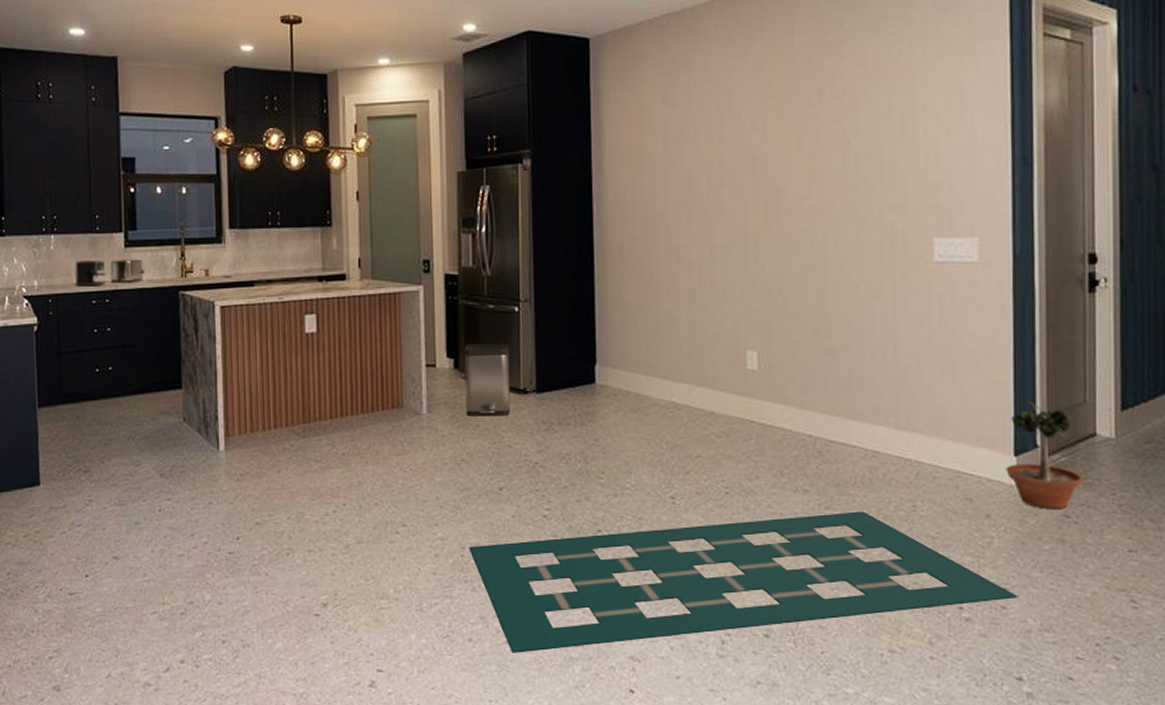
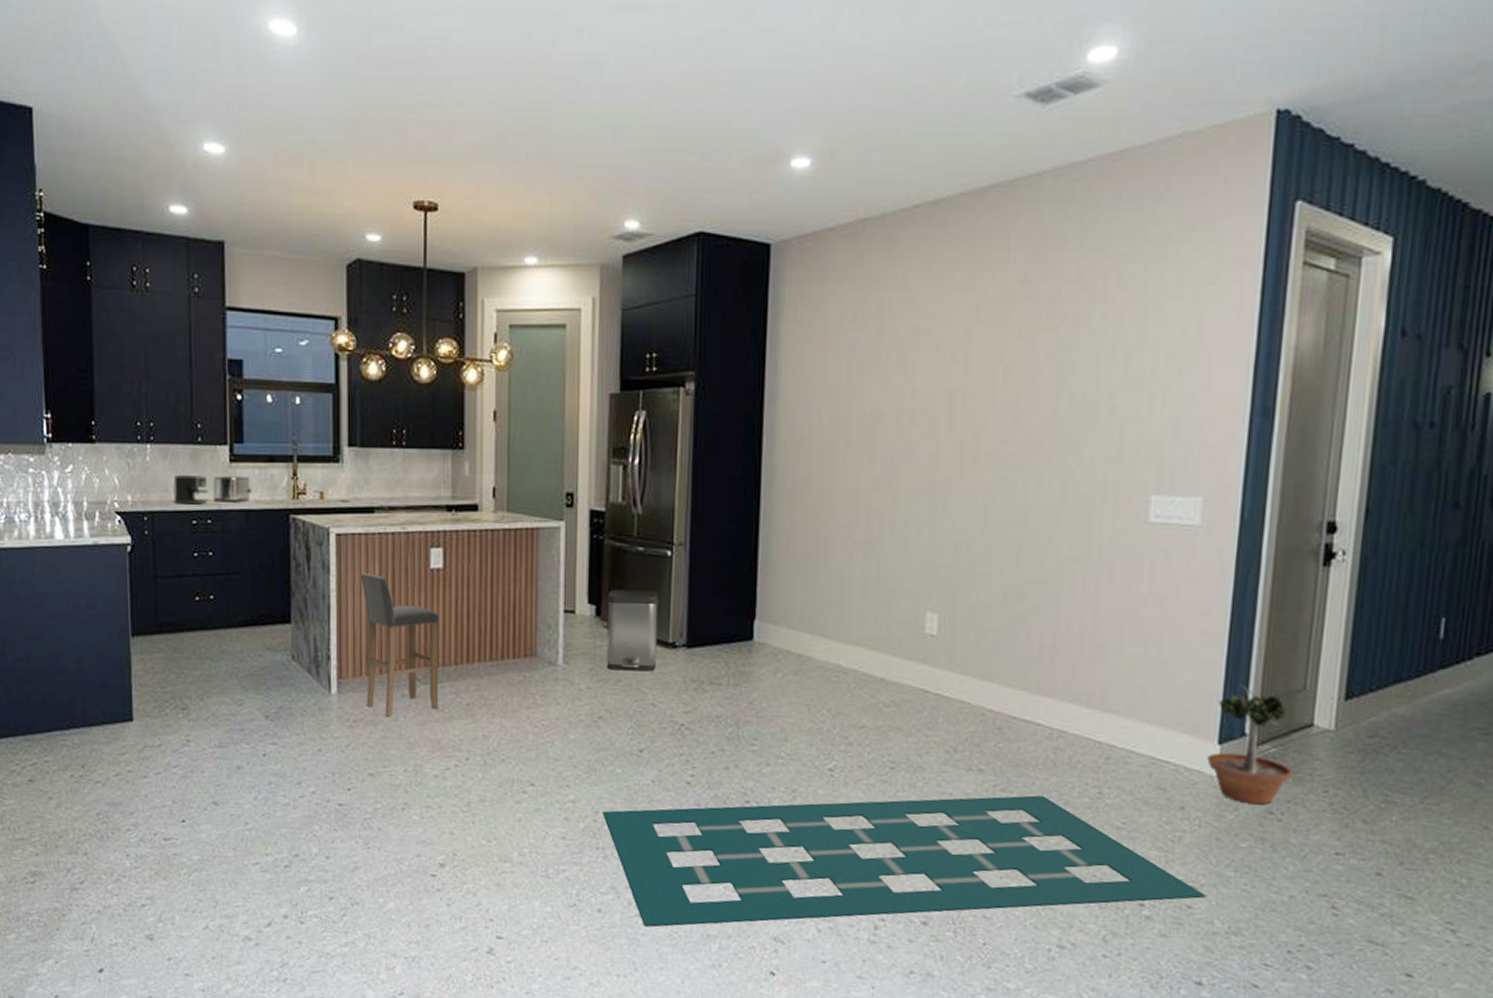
bar stool: none [244,340,317,469] -> present [361,573,439,717]

